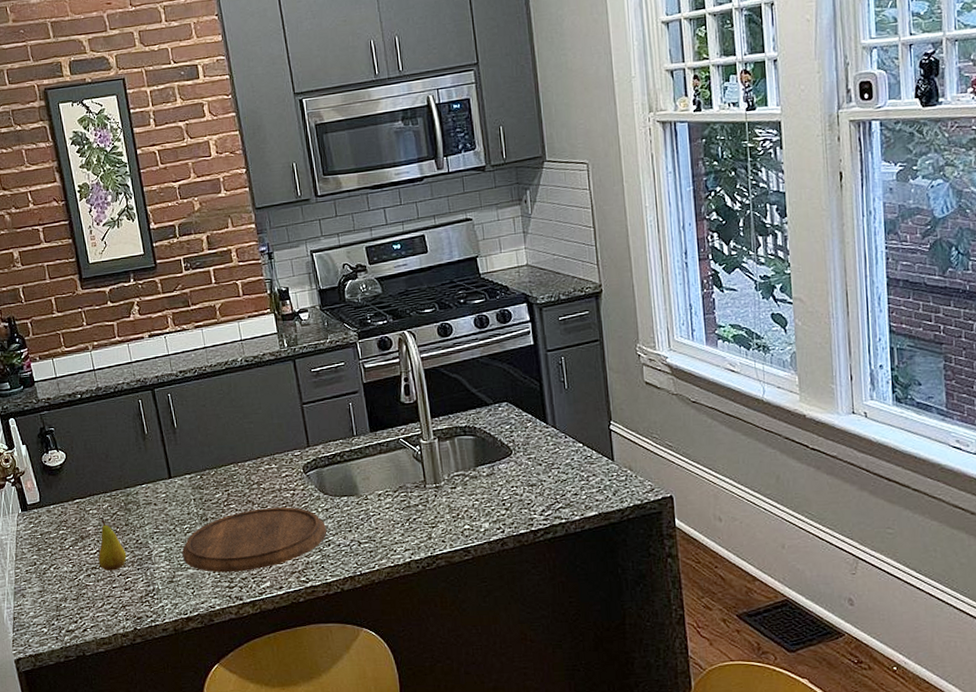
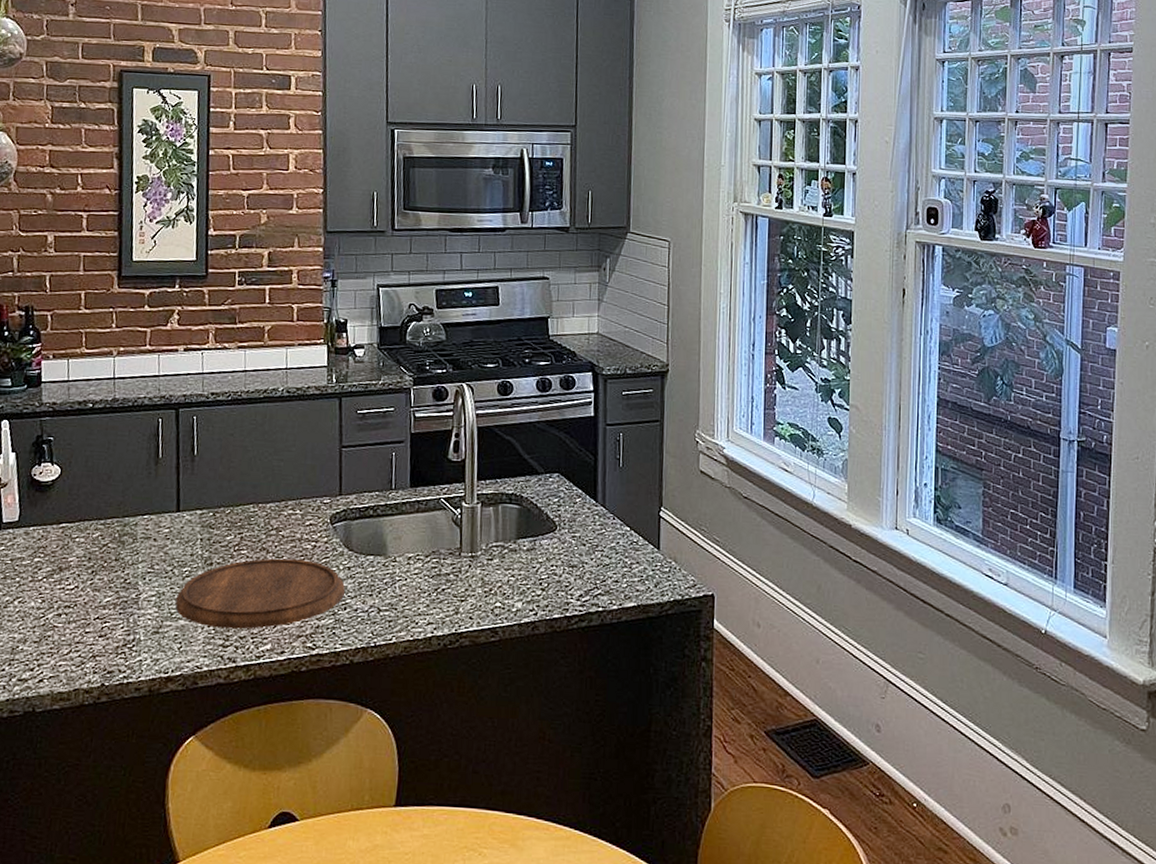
fruit: present [98,517,127,571] -> none [74,547,110,612]

